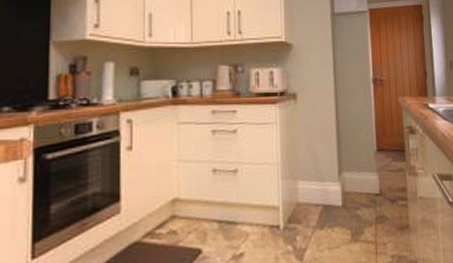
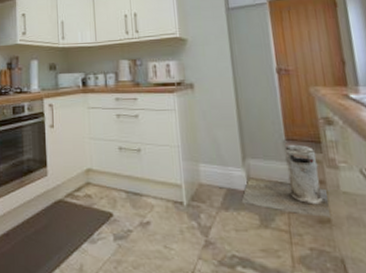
trash can: none [336,155,411,224] -> present [241,145,334,219]

